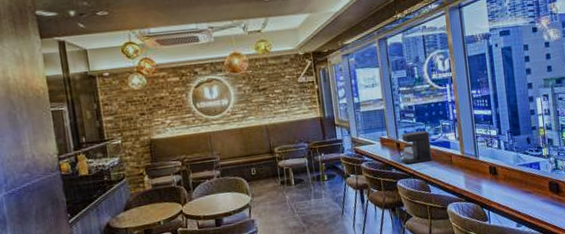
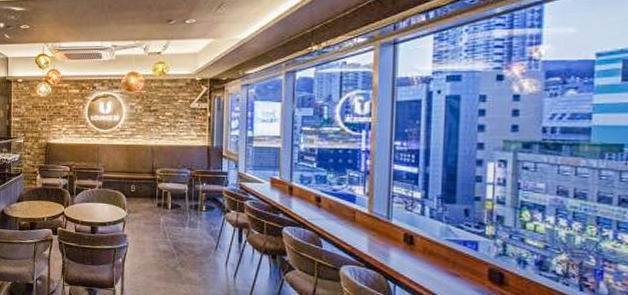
coffee maker: present [398,130,433,165] -> none [289,177,331,213]

